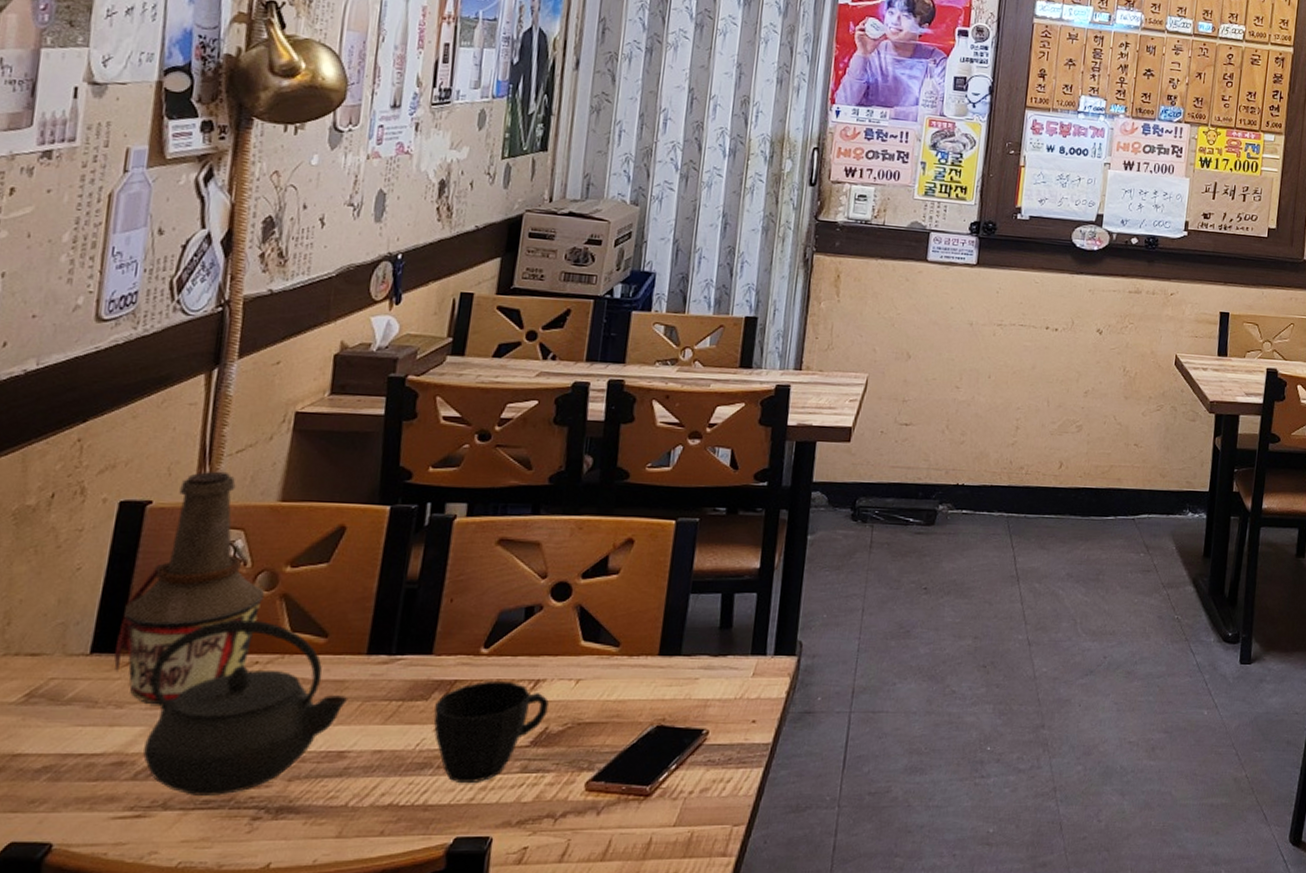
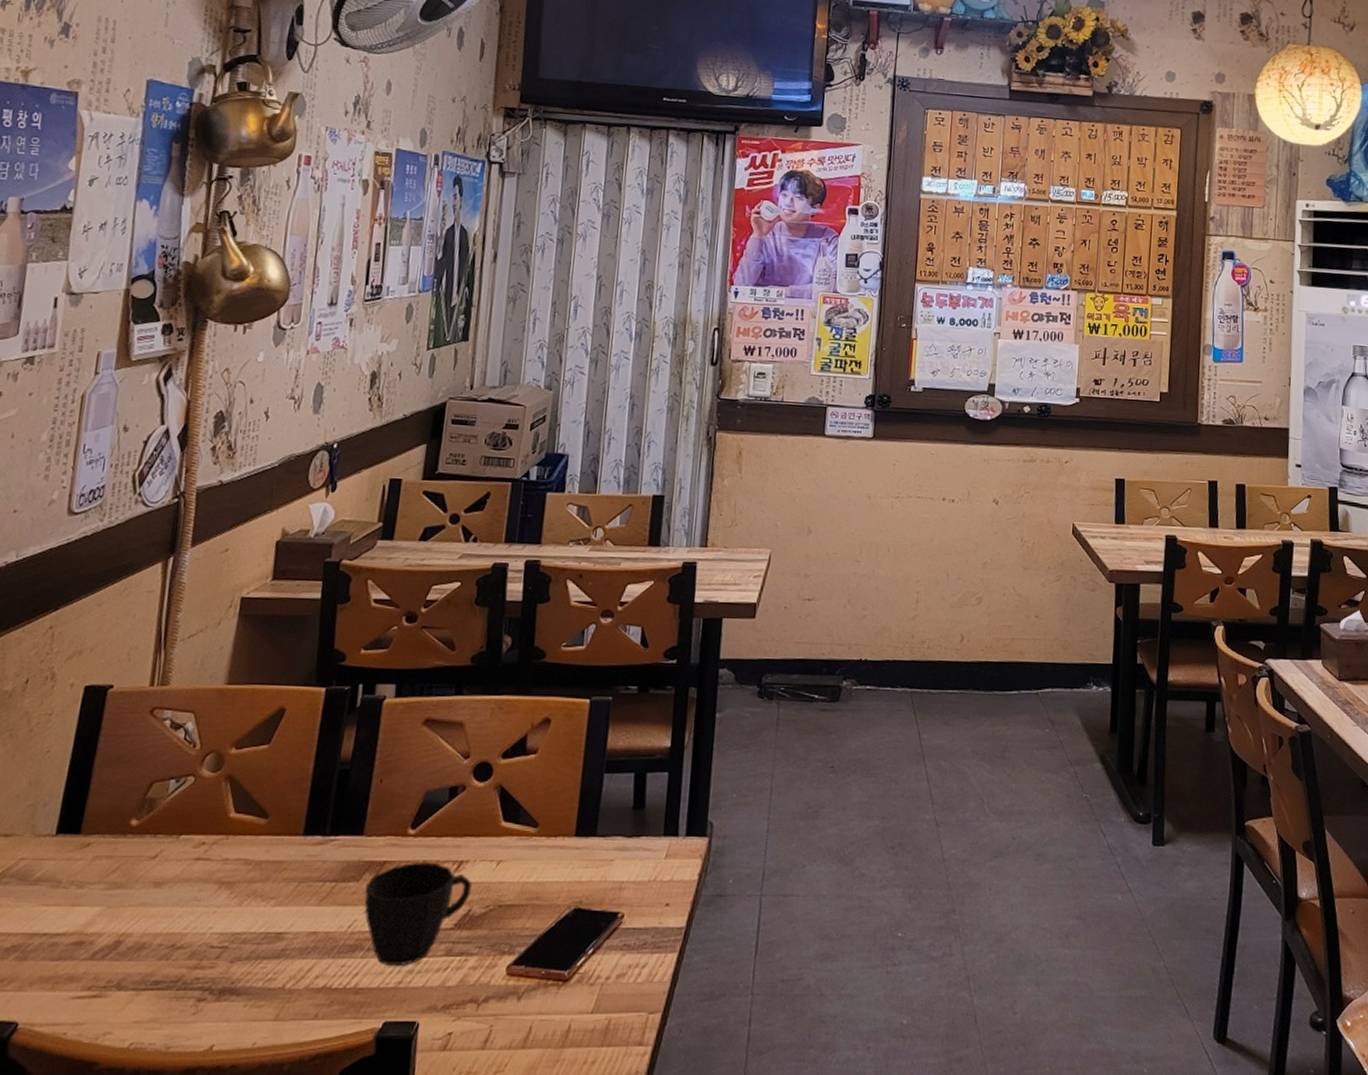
bottle: present [114,471,265,704] -> none [76,655,212,884]
kettle: present [143,619,348,796] -> none [101,800,286,976]

